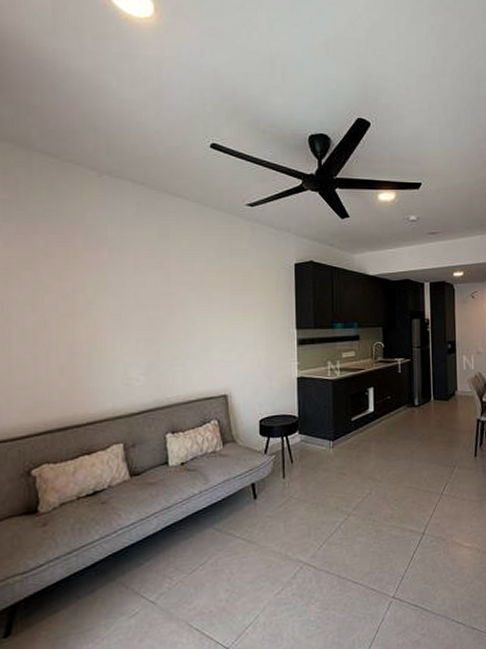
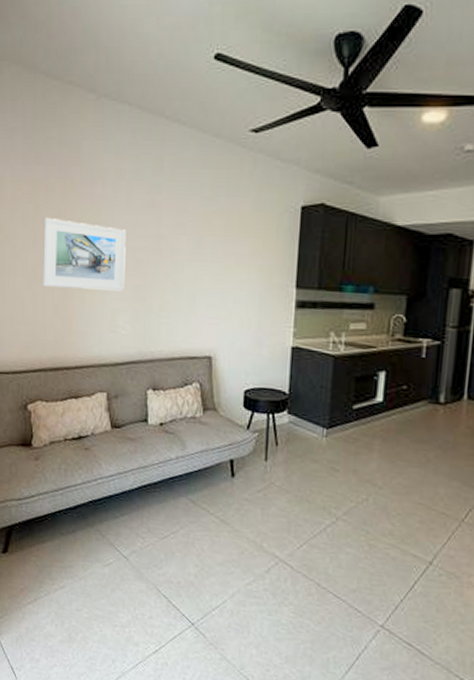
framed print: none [44,284,137,349] -> present [43,218,126,291]

